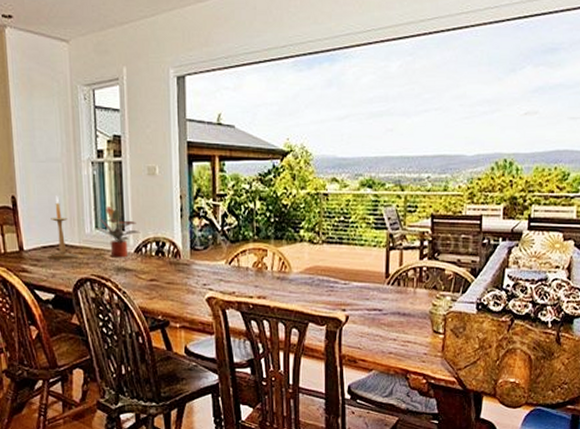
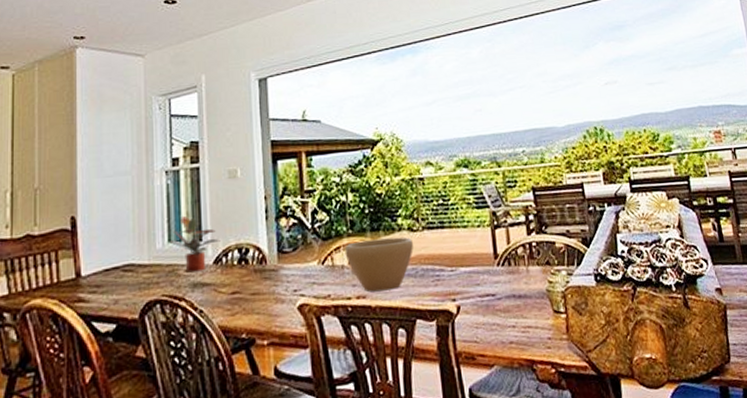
candlestick: present [48,195,79,260] -> none [110,211,148,284]
bowl: none [250,247,312,294] -> present [344,237,414,292]

